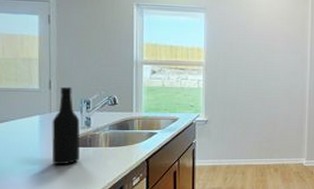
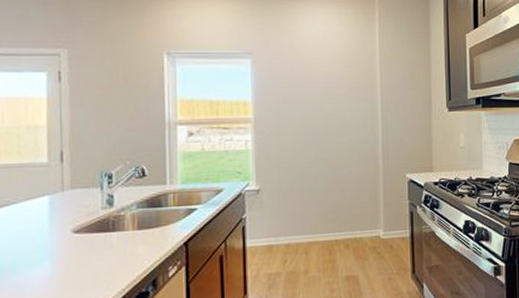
bottle: present [52,86,80,165] -> none [65,157,101,257]

